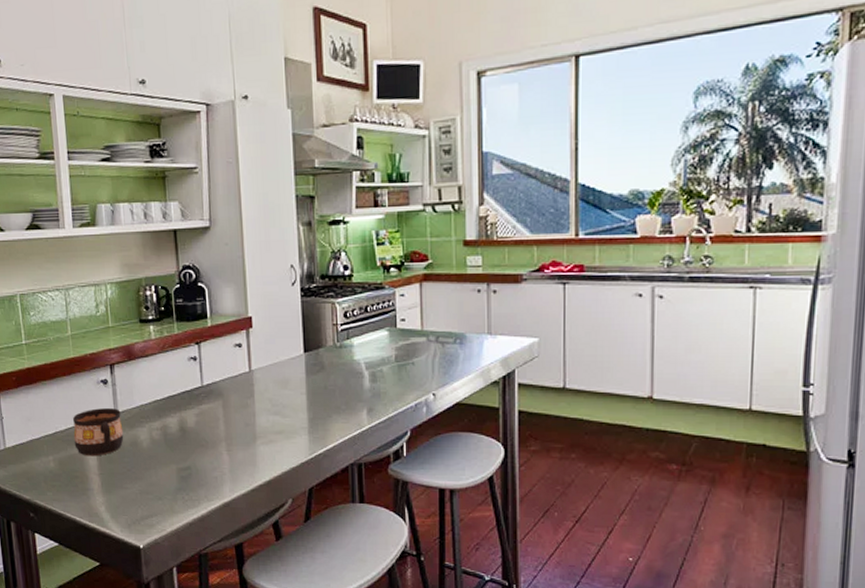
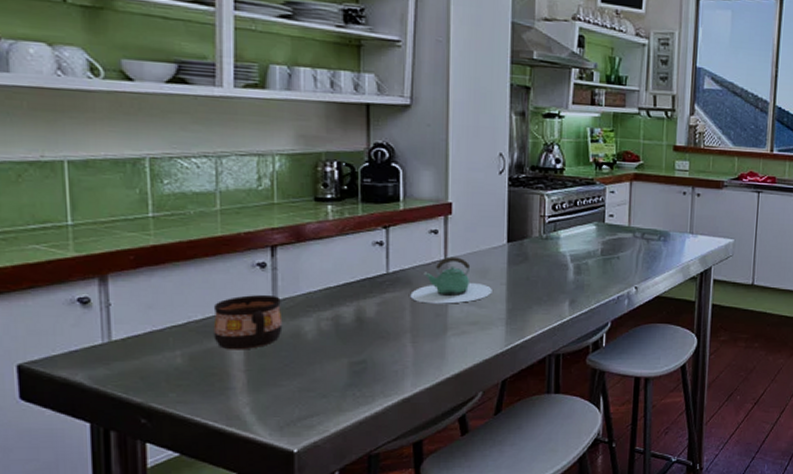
teapot: none [222,368,294,414] -> present [410,256,492,304]

